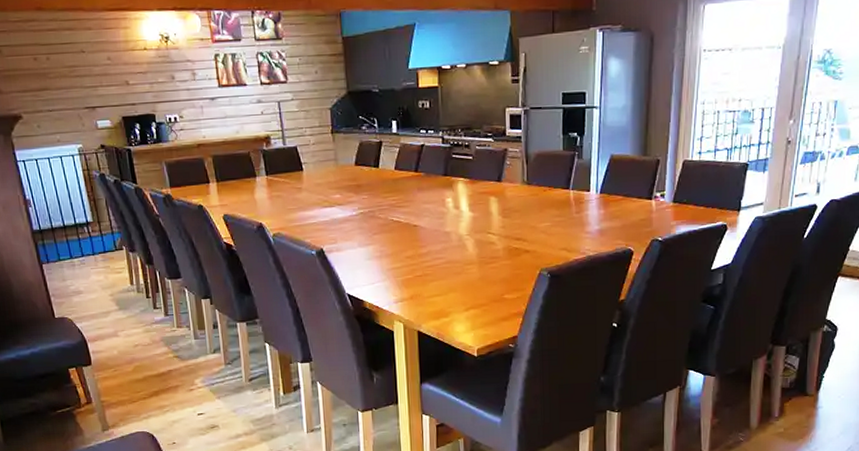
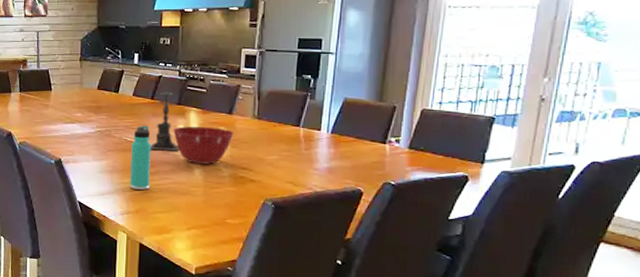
thermos bottle: none [399,201,422,274] -> present [130,125,151,190]
candle holder: none [419,157,450,228] -> present [150,87,180,151]
mixing bowl: none [442,197,505,239] -> present [173,126,234,165]

